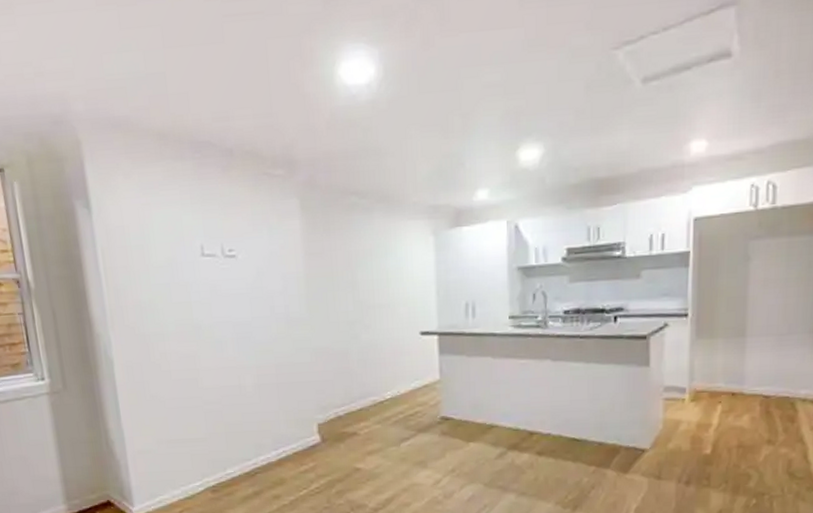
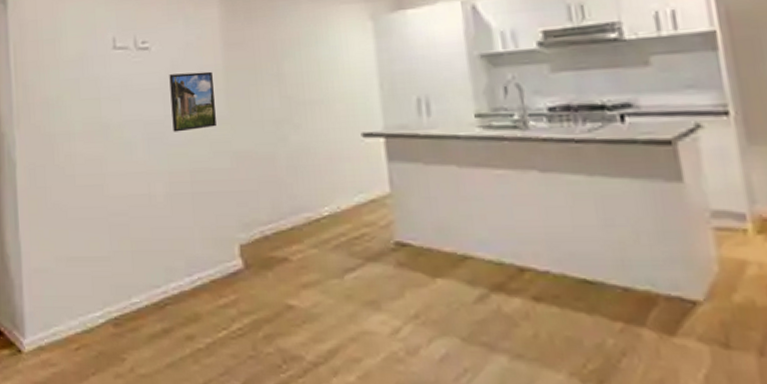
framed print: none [255,278,298,332] -> present [169,71,216,132]

